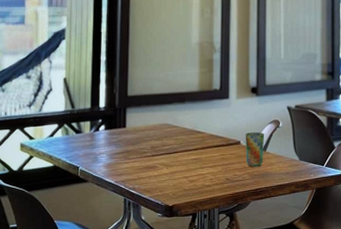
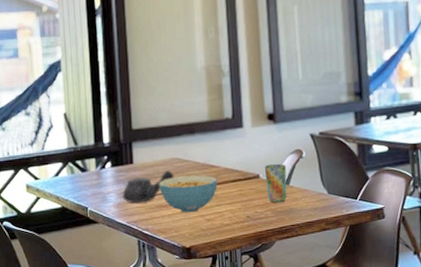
teapot: none [113,134,163,164] -> present [122,170,174,203]
cereal bowl: none [148,139,202,174] -> present [159,175,218,213]

